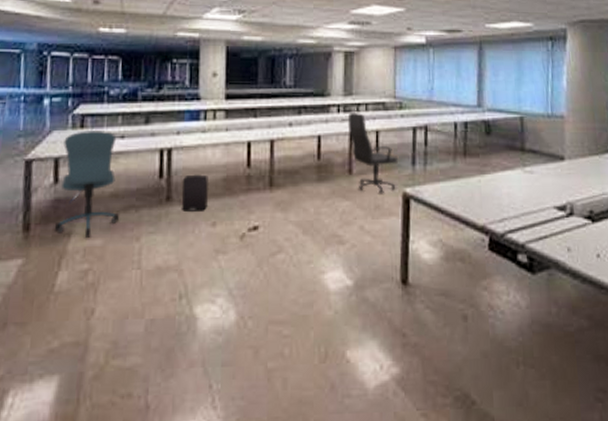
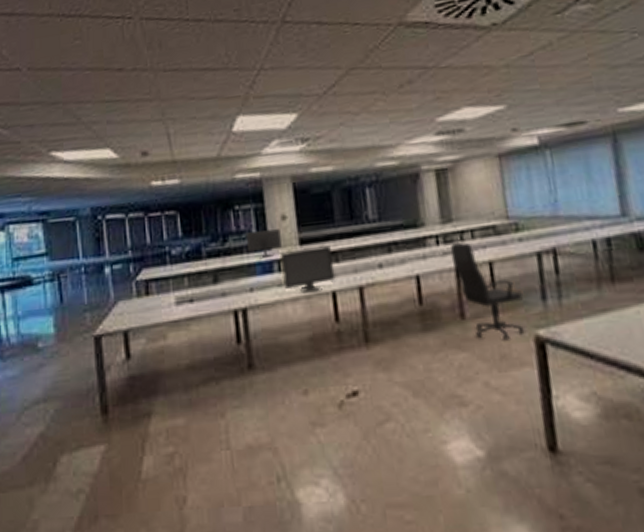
office chair: present [54,129,119,238] -> none [131,295,199,417]
computer monitor: none [178,83,210,106] -> present [245,229,282,258]
pedal bin: present [181,174,208,211] -> none [262,335,296,380]
monitor: none [206,103,252,142] -> present [280,245,336,295]

